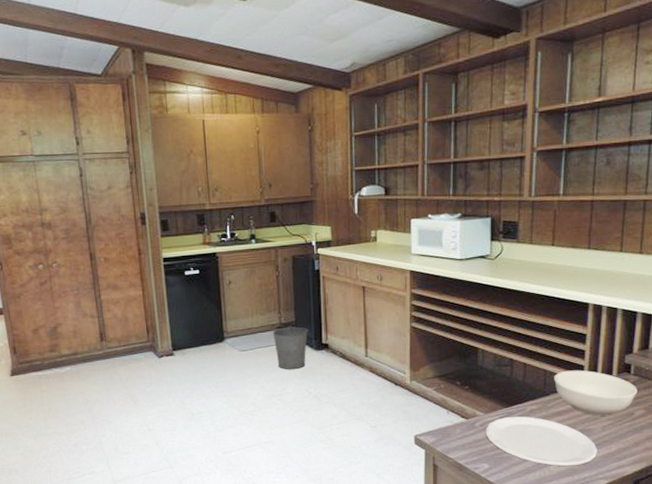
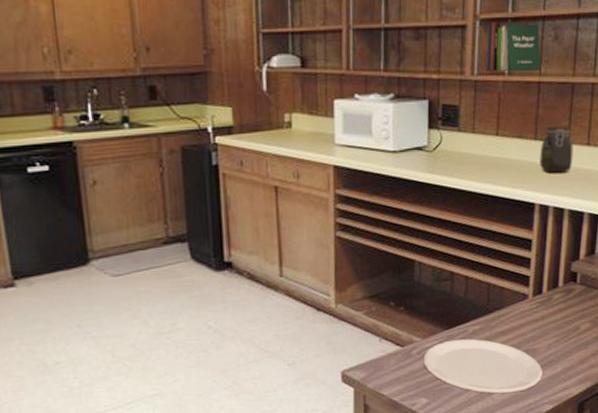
bucket: present [273,326,309,370] -> none [157,240,206,299]
books: none [541,151,594,193] -> present [485,22,541,72]
bowl: present [554,370,637,416] -> none [498,281,583,333]
jar: none [593,237,626,278] -> present [540,126,573,174]

